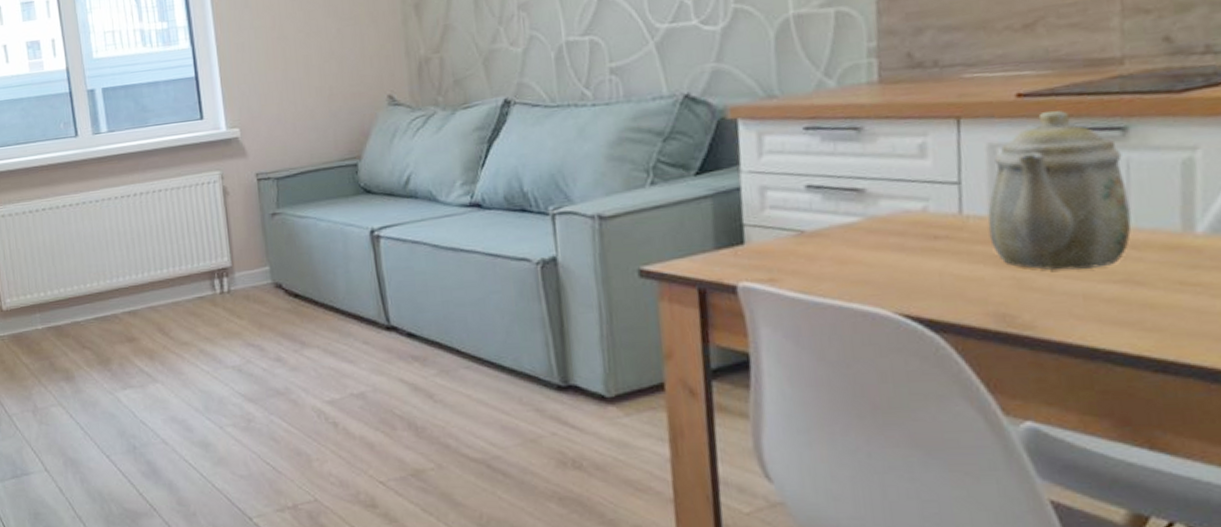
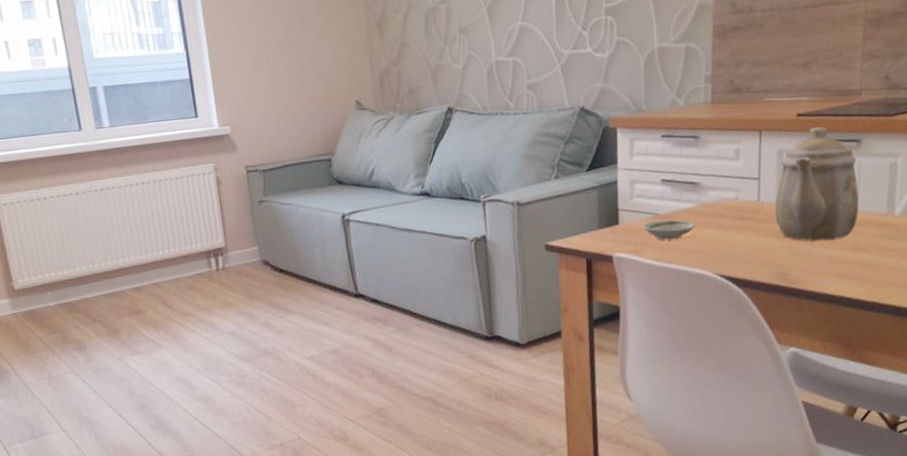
saucer: none [779,238,861,266] -> present [642,219,695,240]

